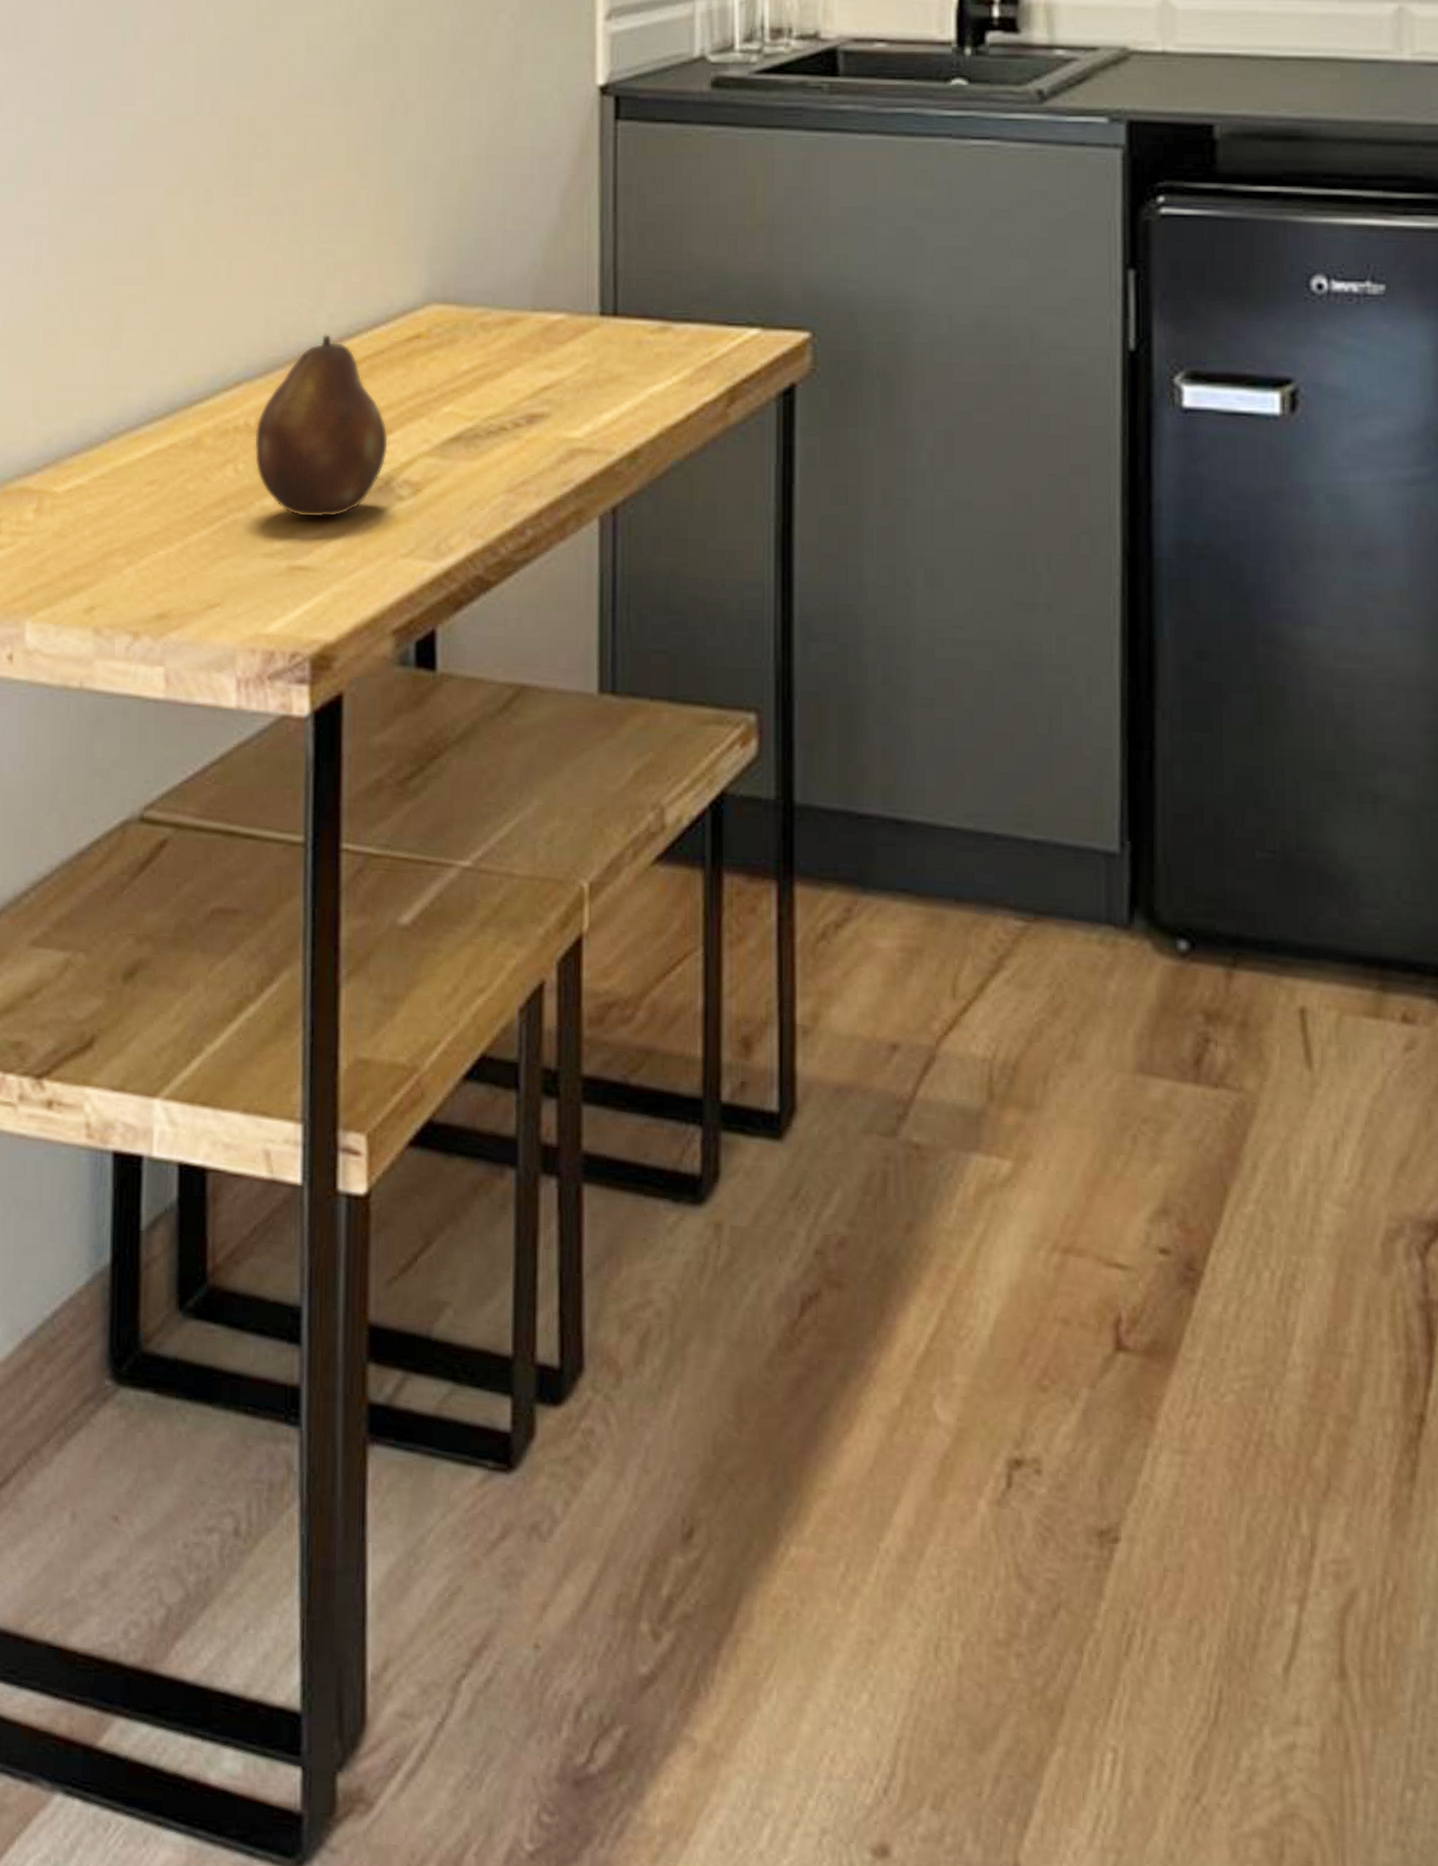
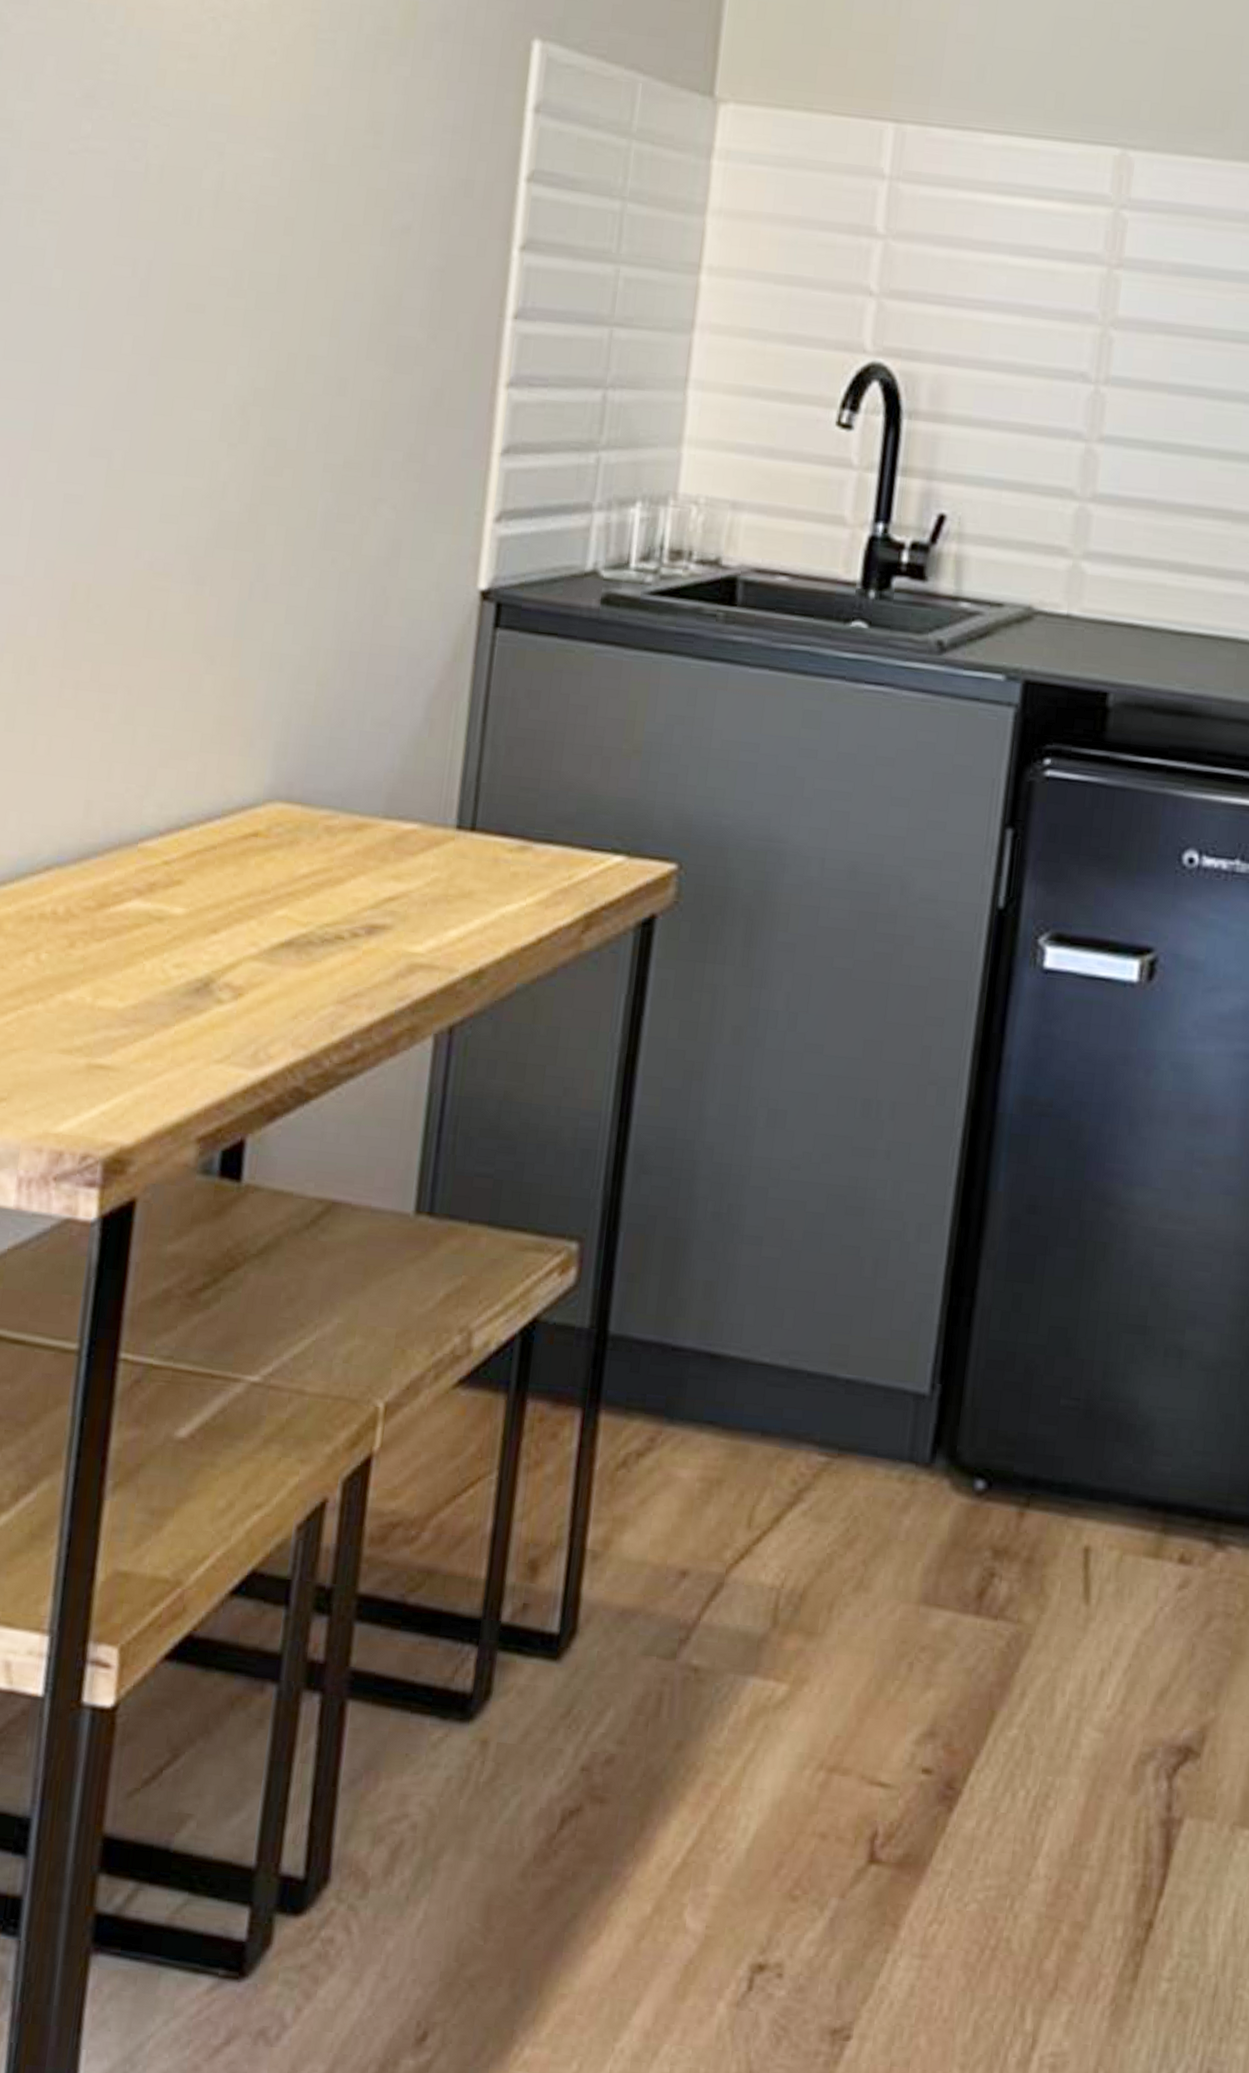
fruit: present [254,333,389,518] -> none [59,822,213,1017]

